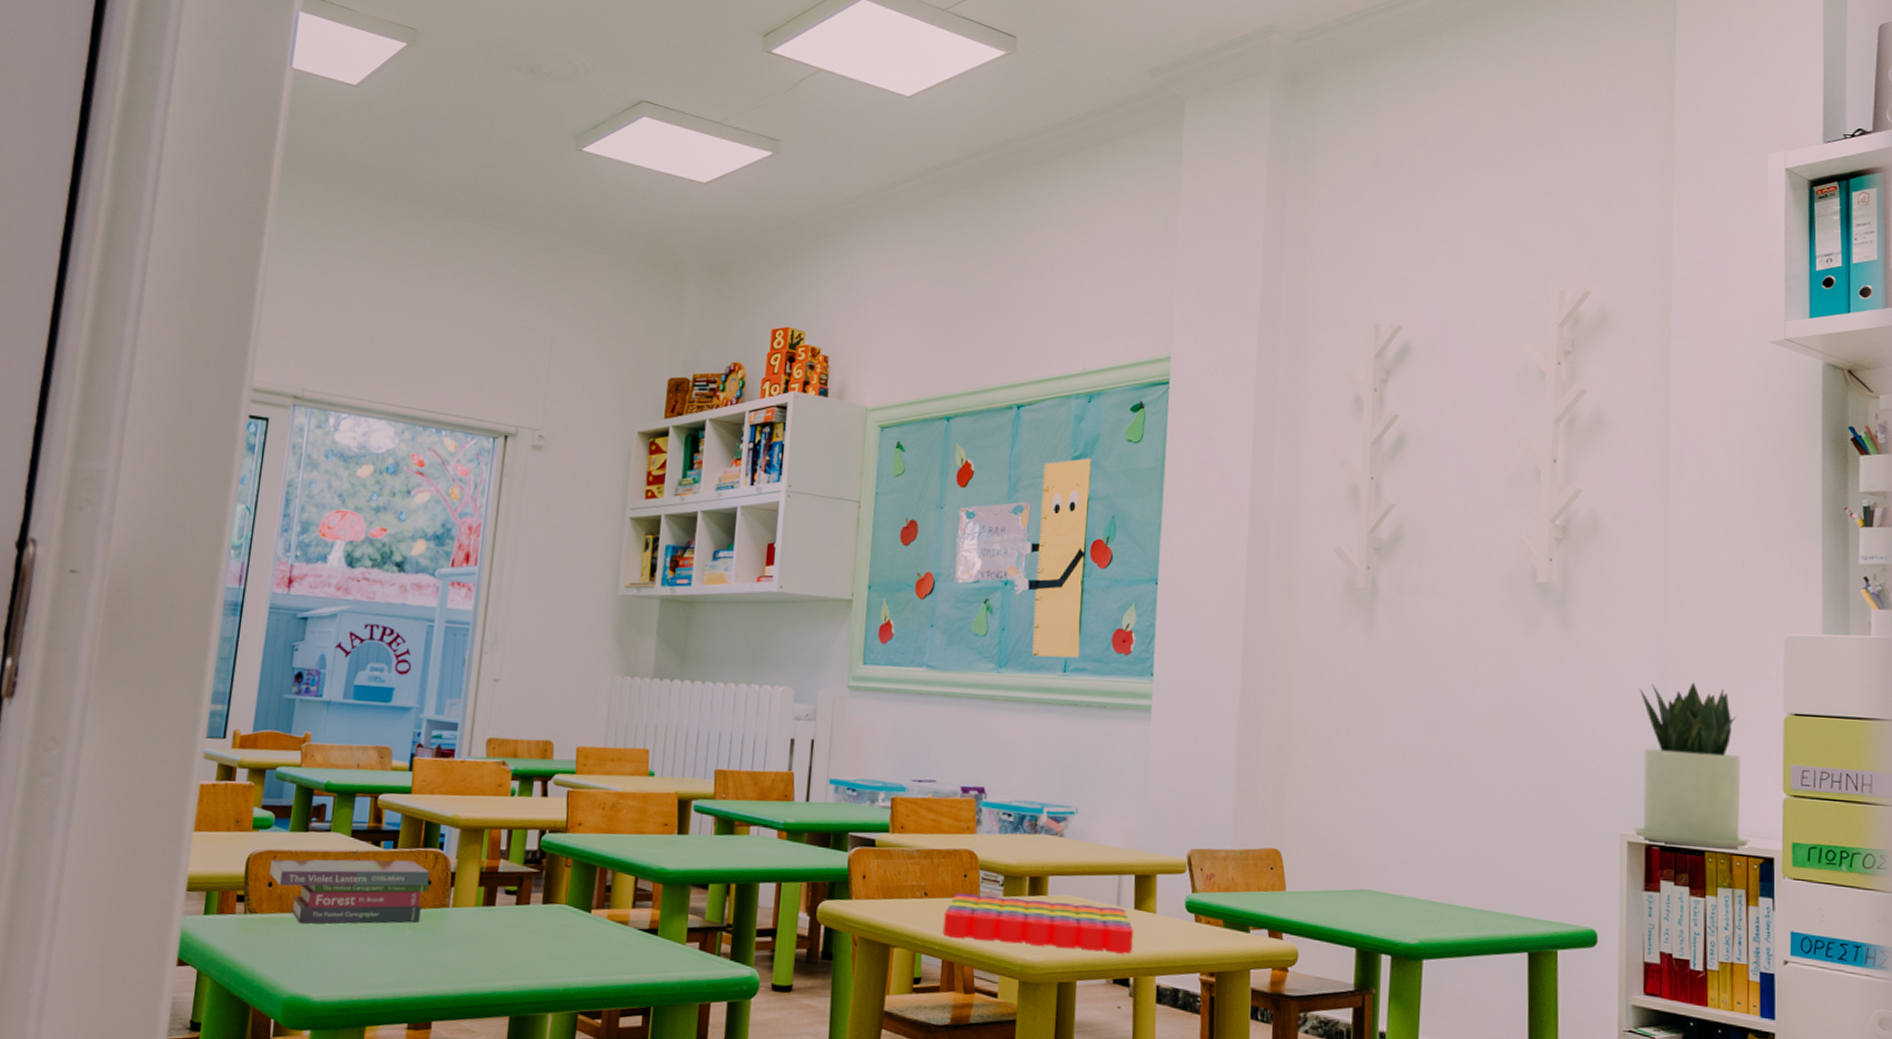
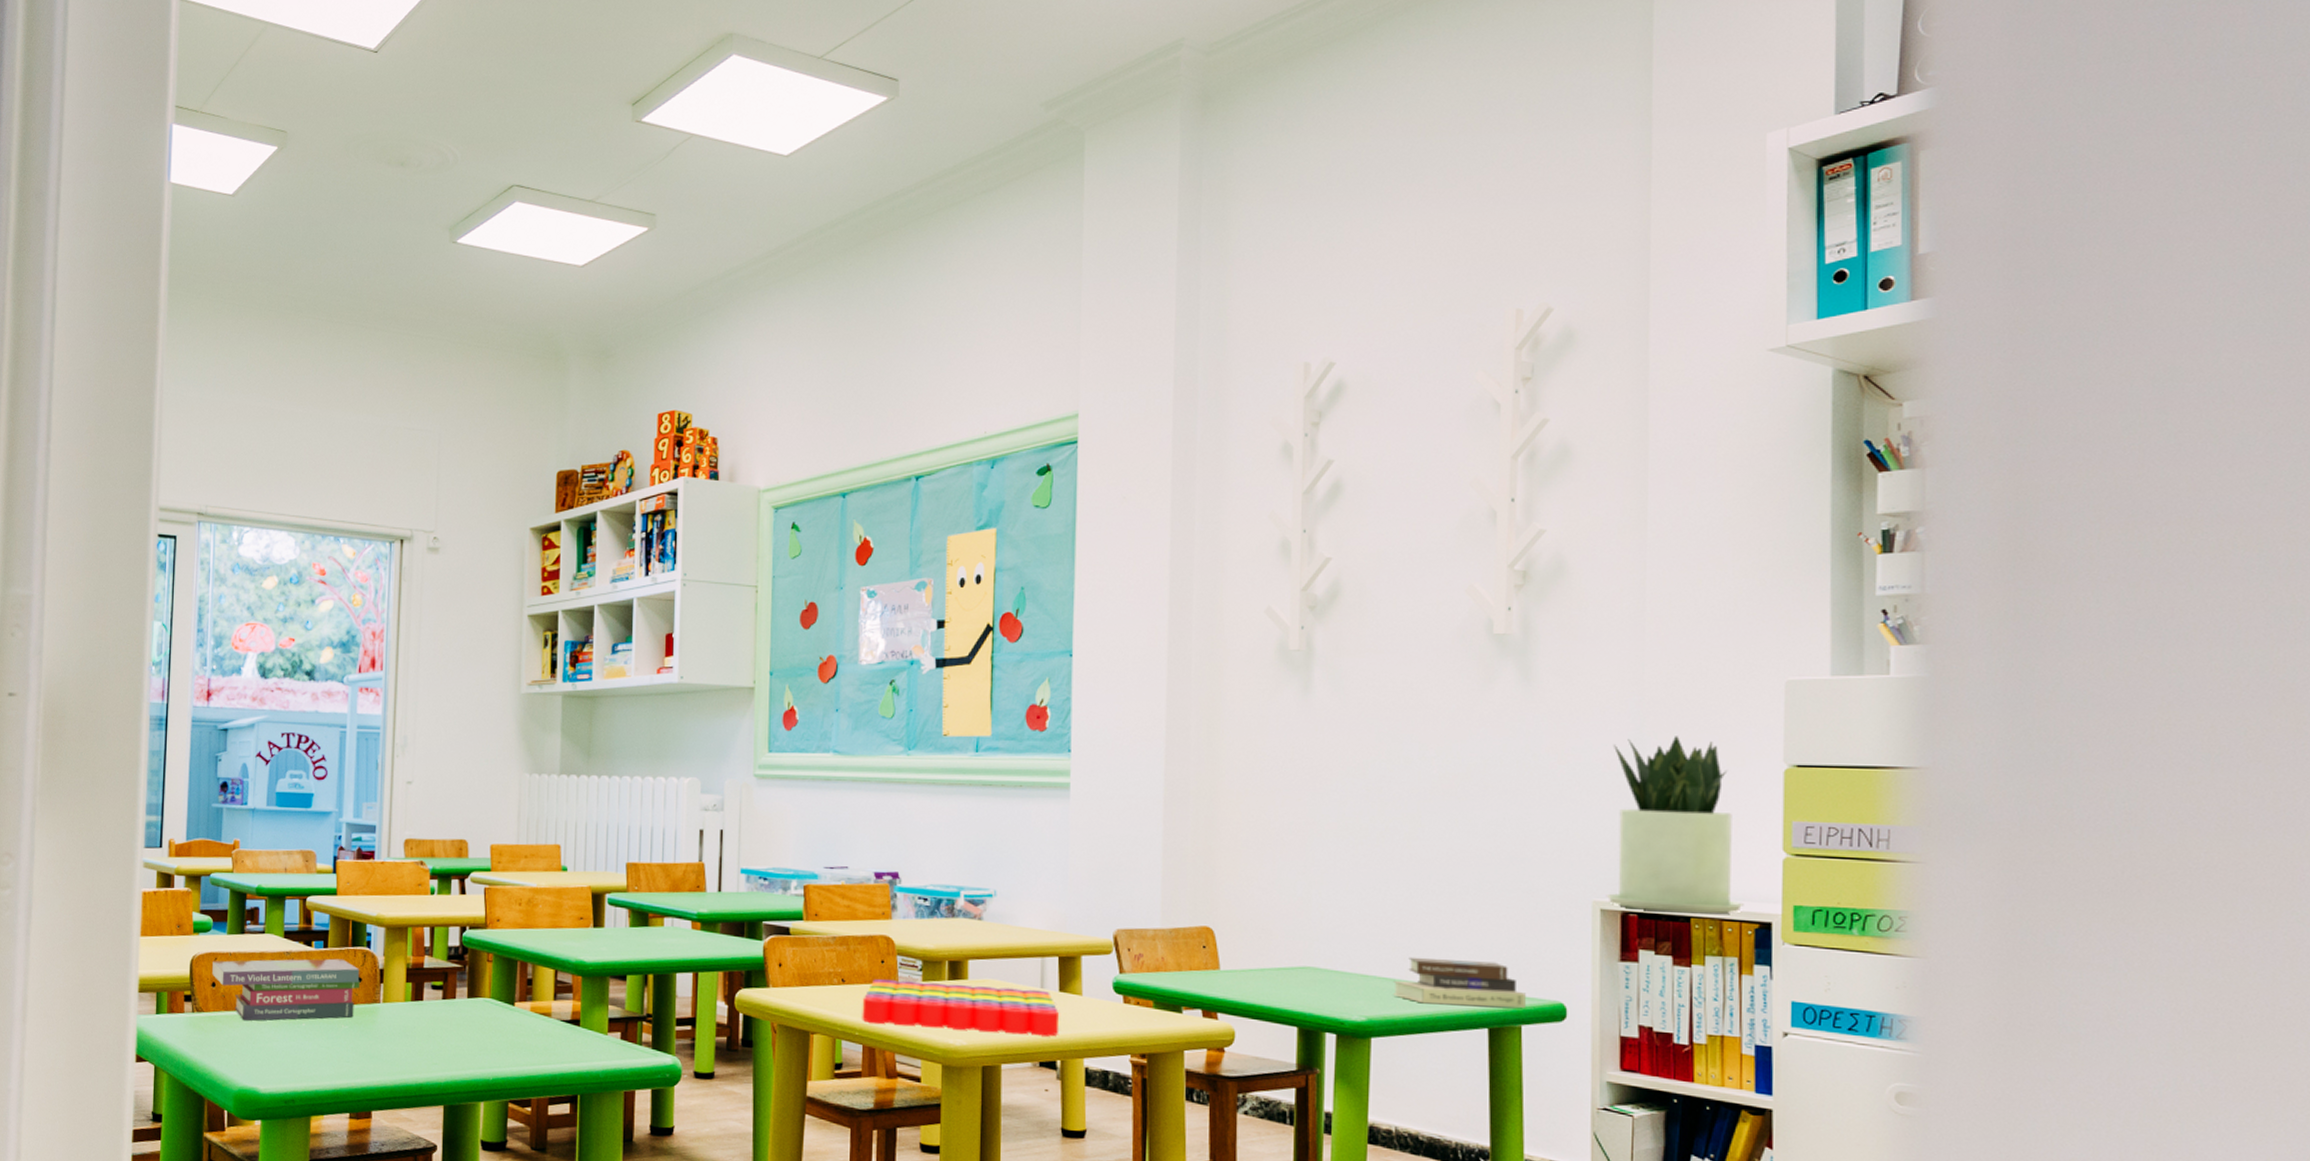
books: none [1443,882,1562,934] -> present [1393,957,1526,1009]

